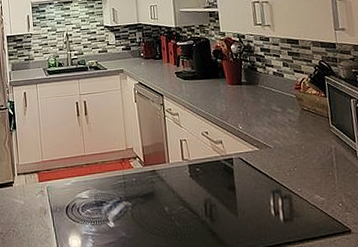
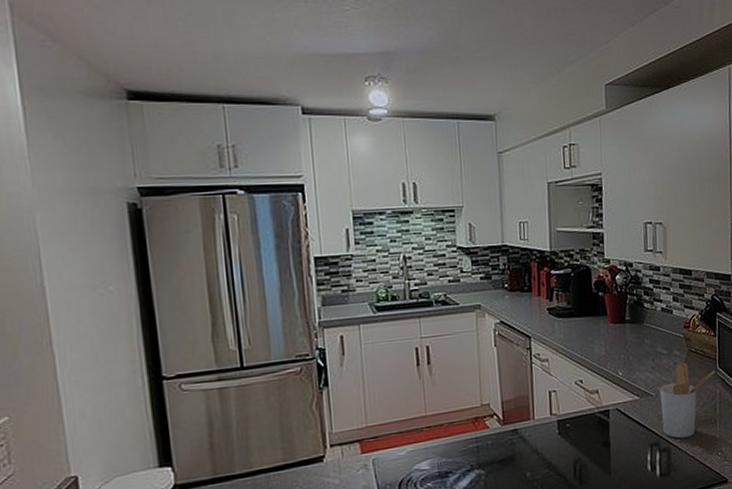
utensil holder: none [277,119,329,188] -> present [659,362,715,439]

